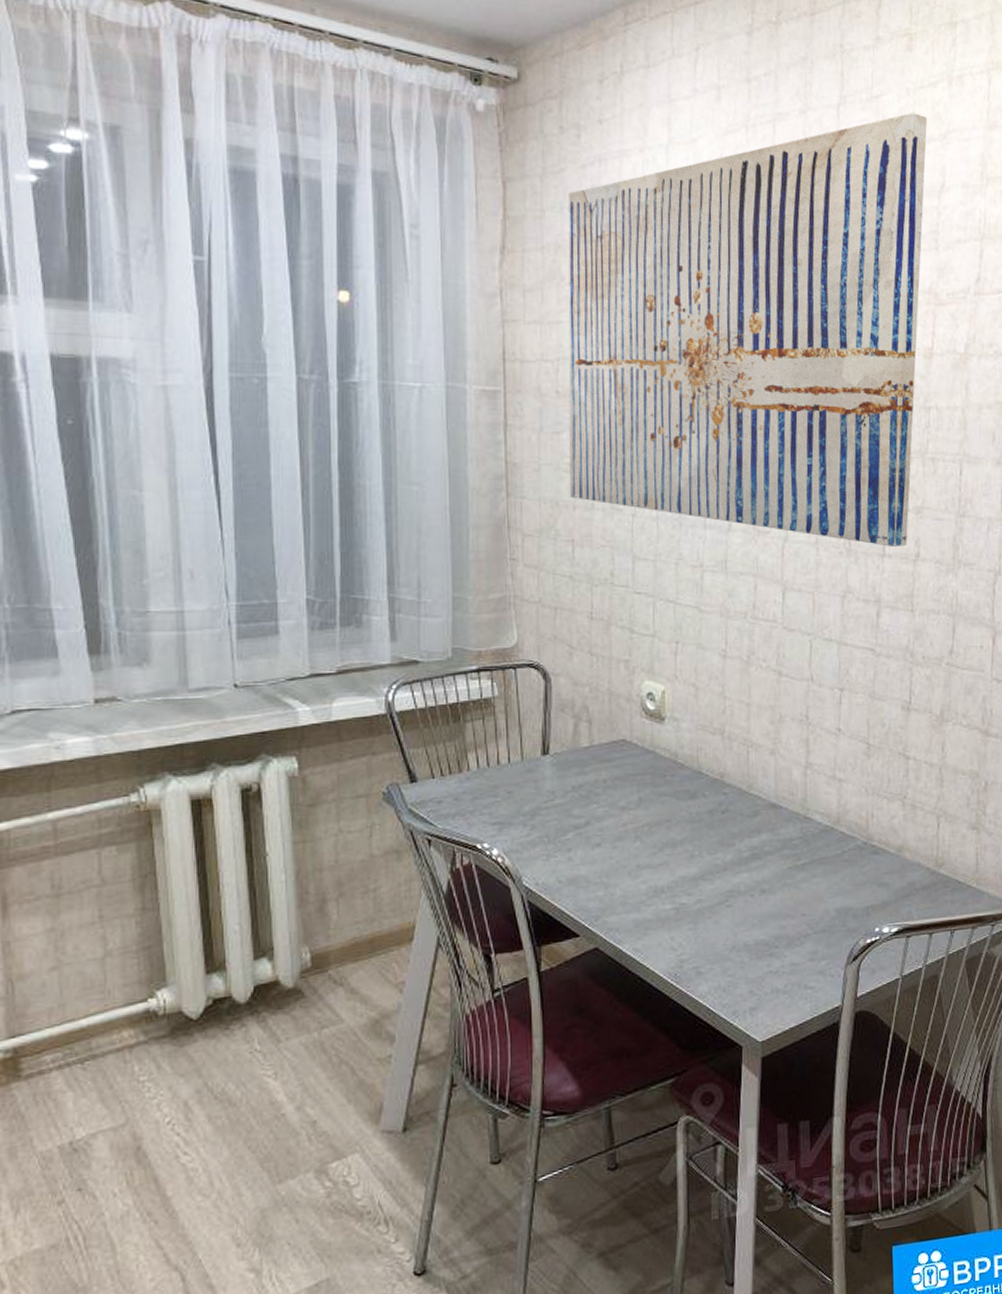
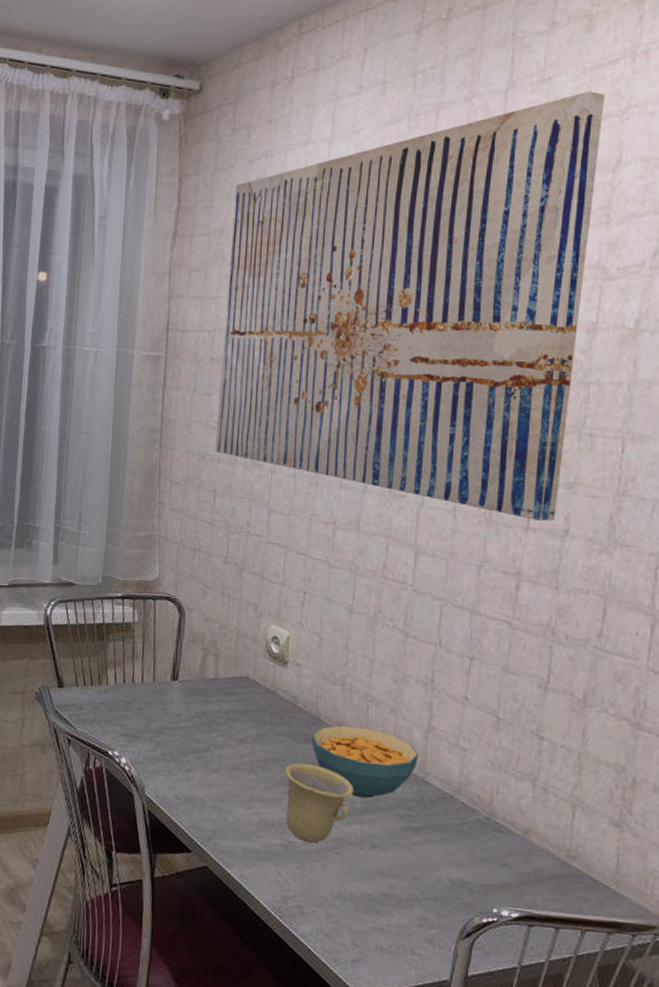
cup: none [671,820,741,902] -> present [286,763,355,844]
cereal bowl: none [695,773,799,846] -> present [312,725,418,799]

